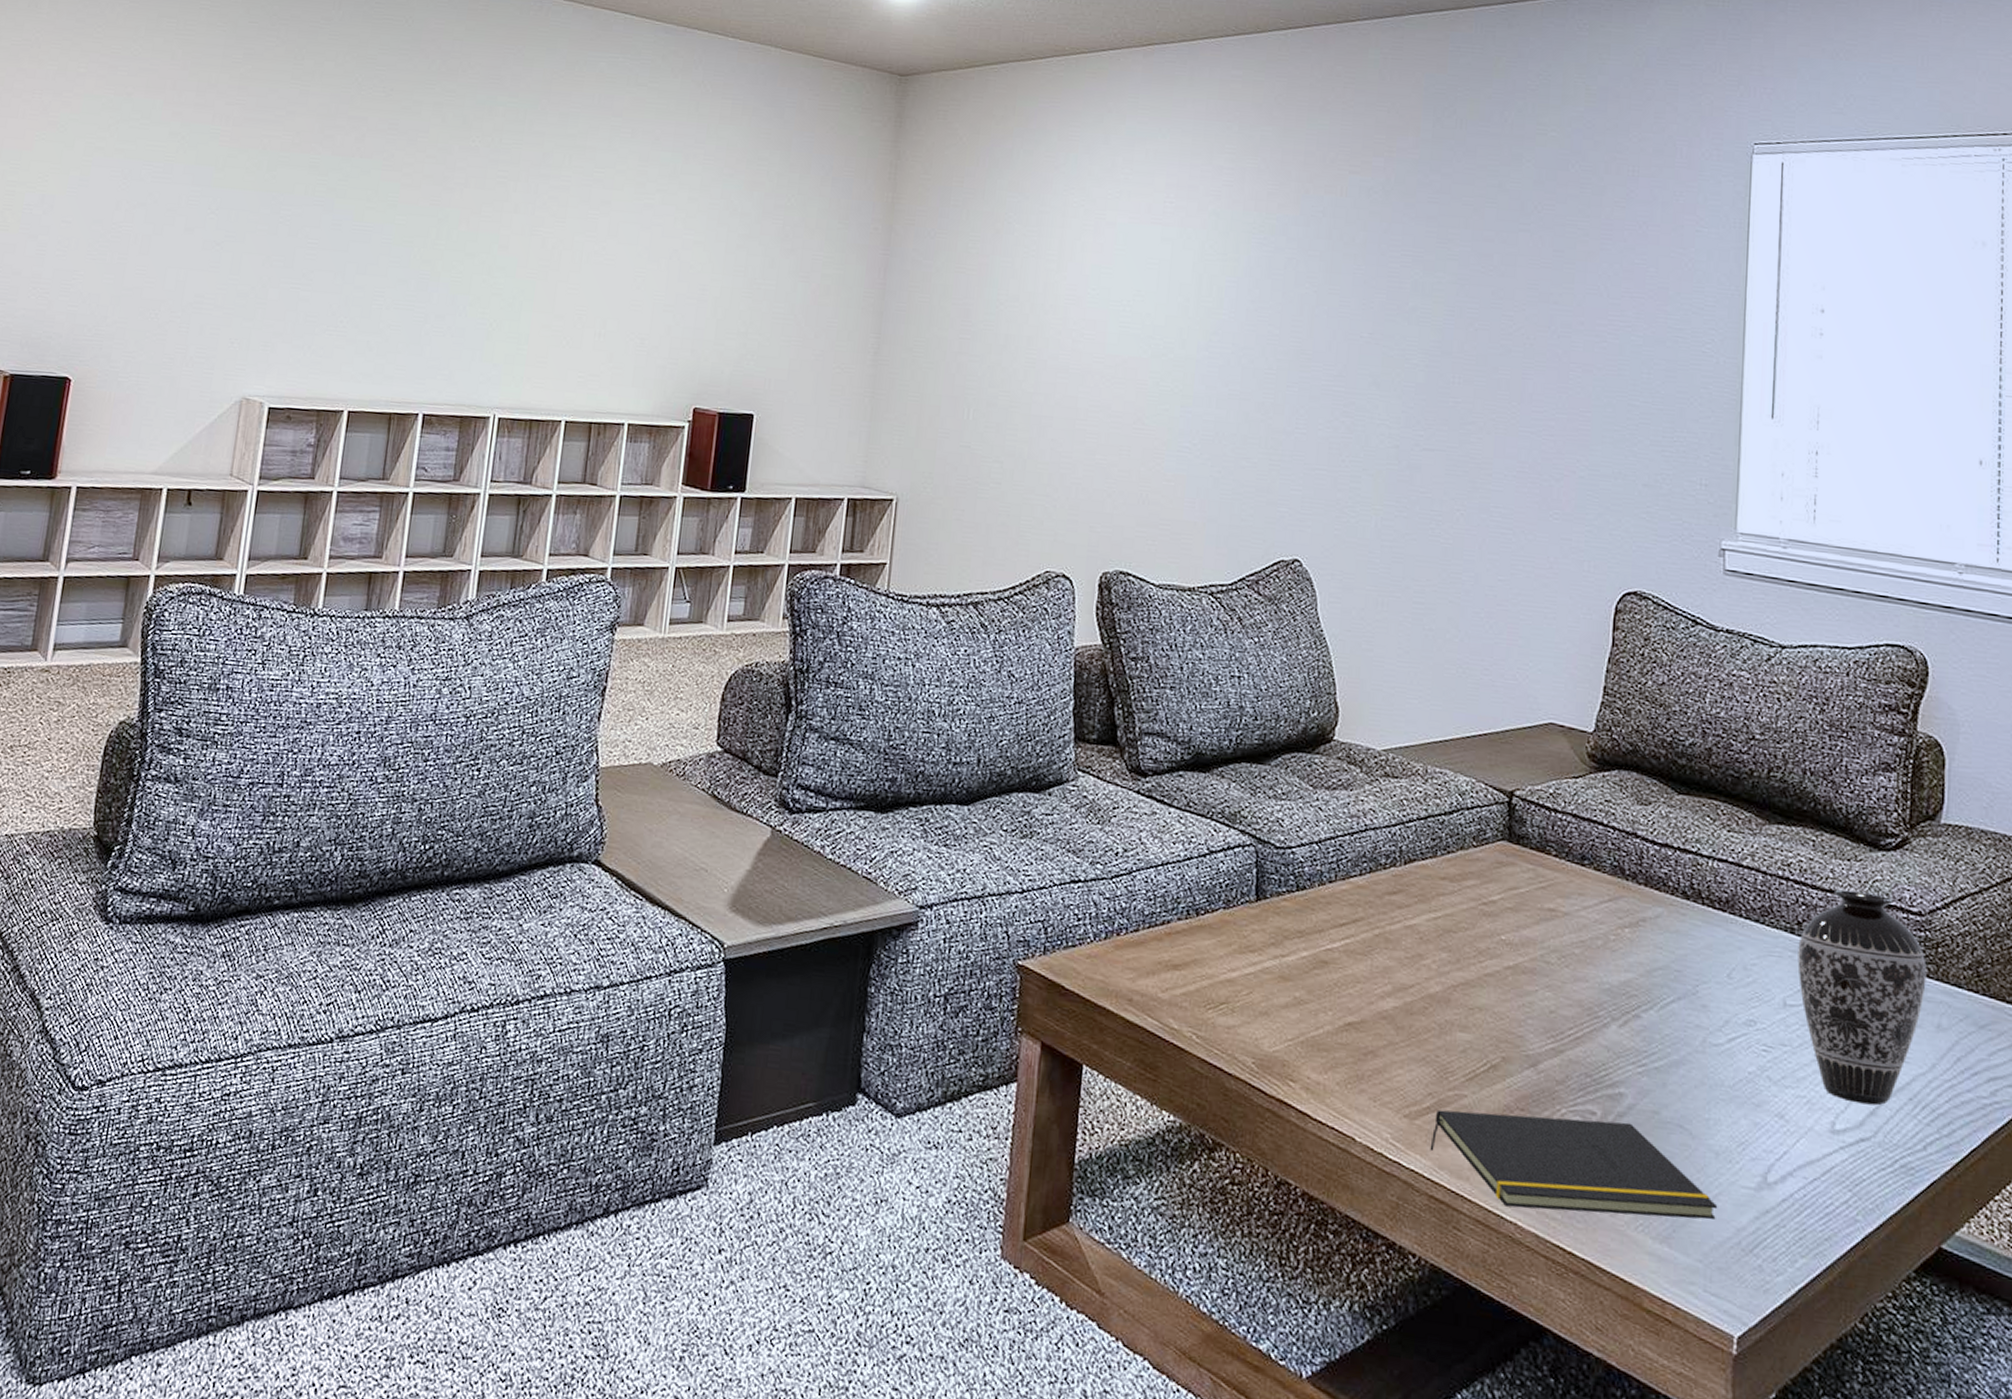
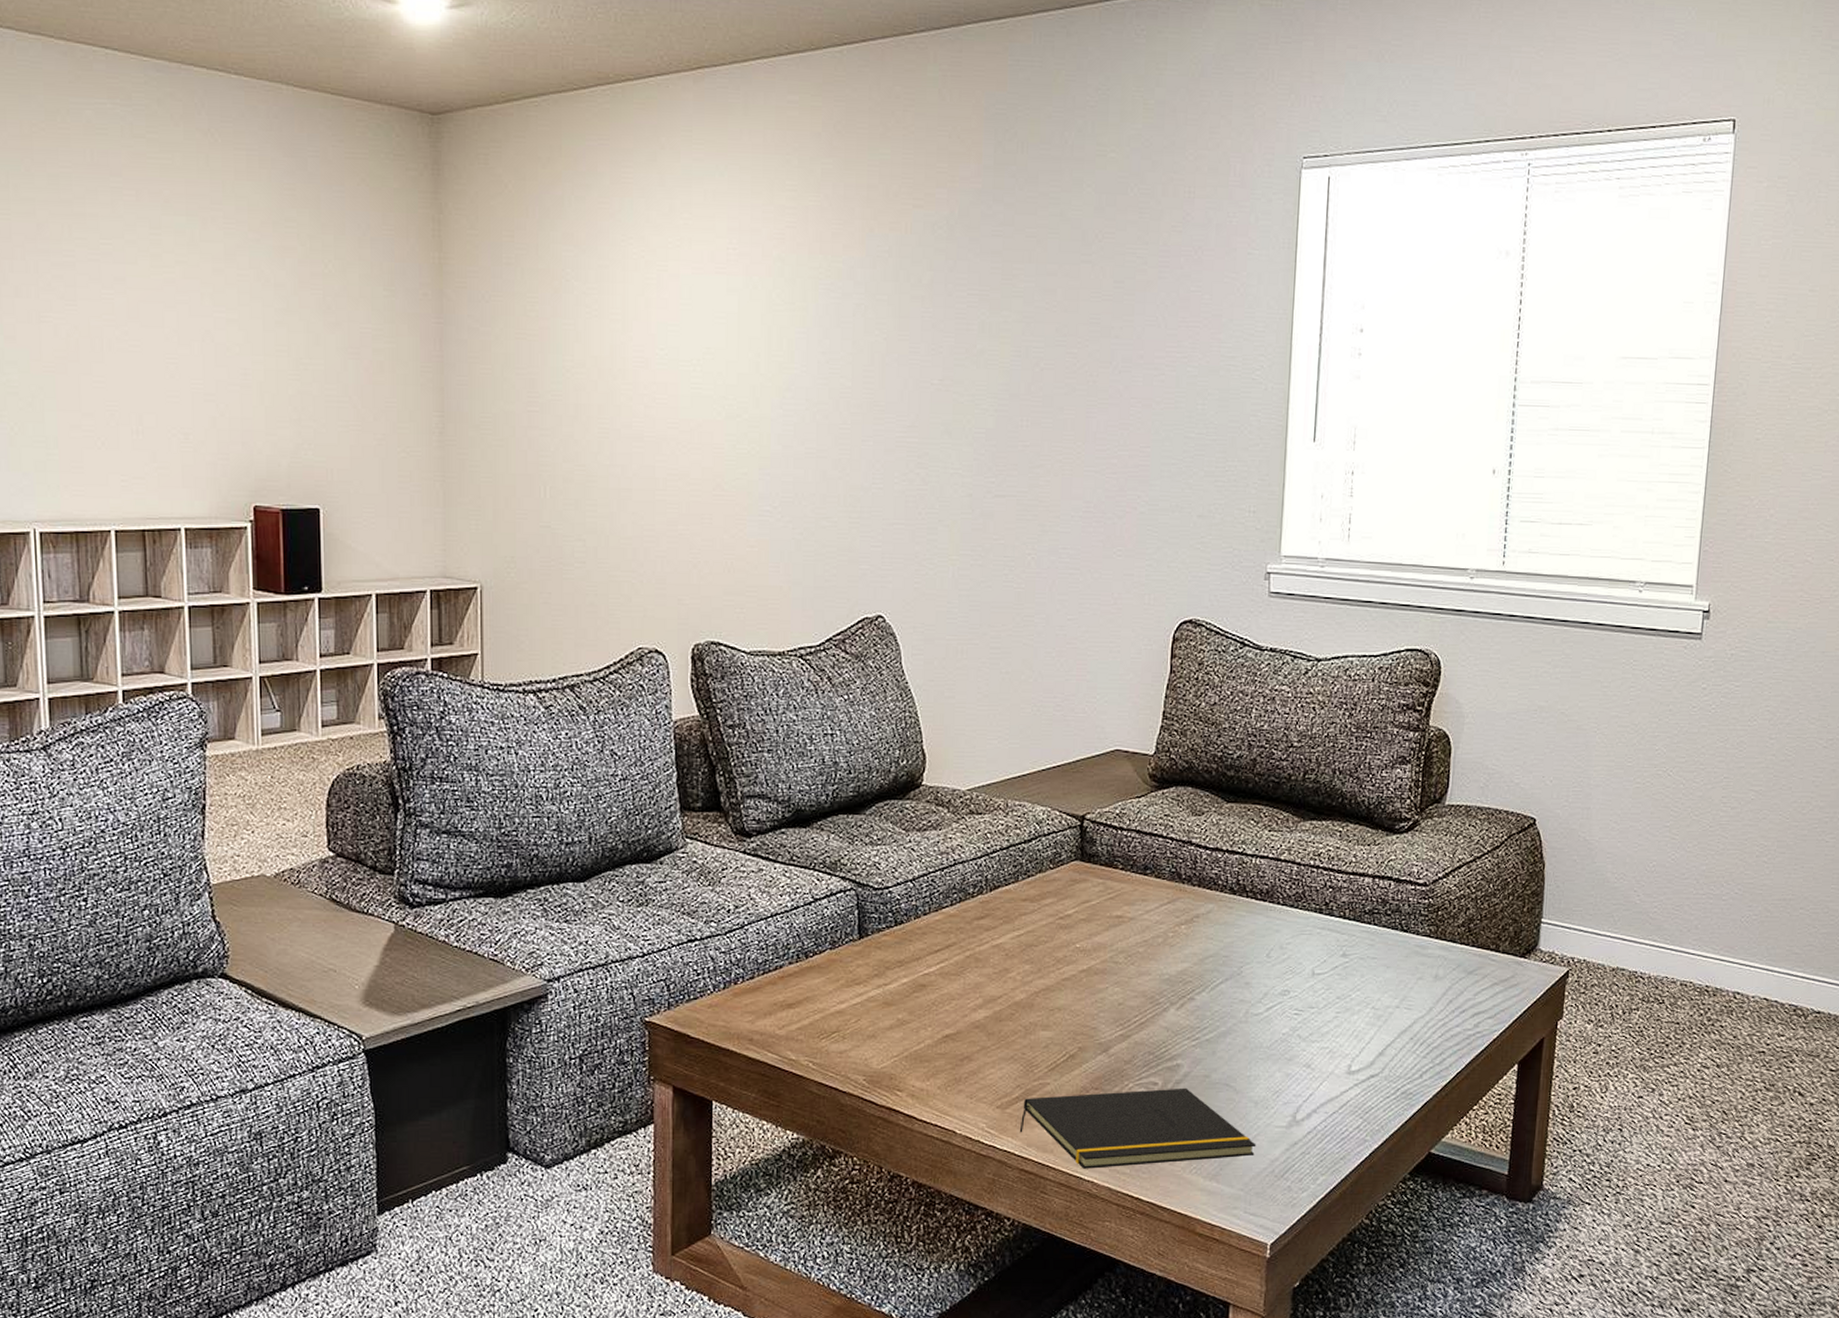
decorative vase: present [1797,889,1927,1106] -> none [1324,871,1429,1047]

